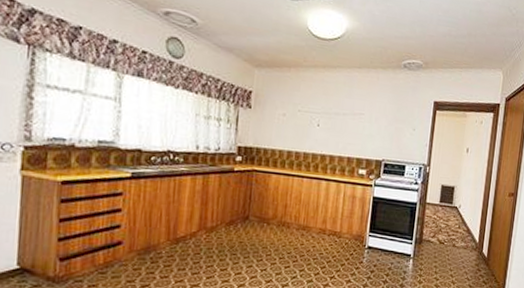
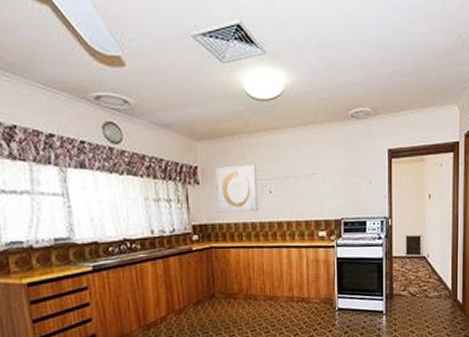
wall art: none [265,94,308,142] -> present [215,165,259,212]

